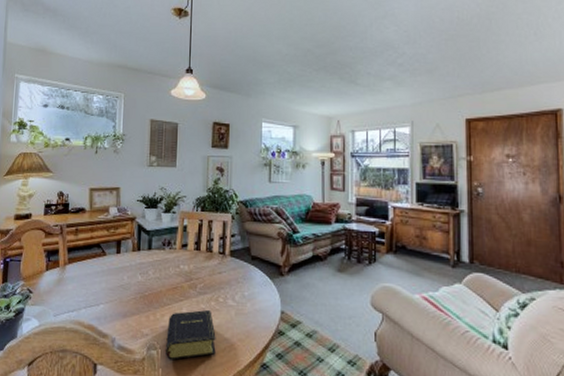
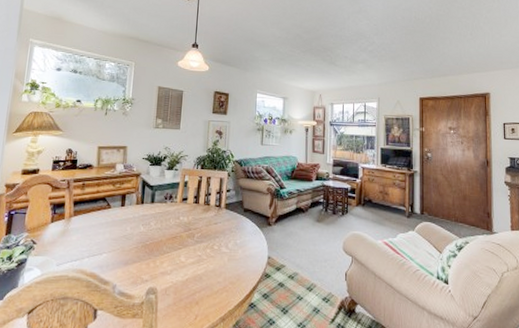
book: present [166,309,216,361] -> none [163,256,210,304]

